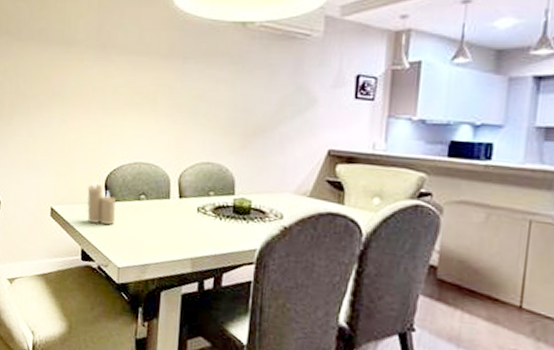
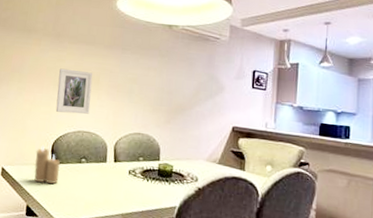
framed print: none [106,87,149,142] -> present [55,68,93,114]

